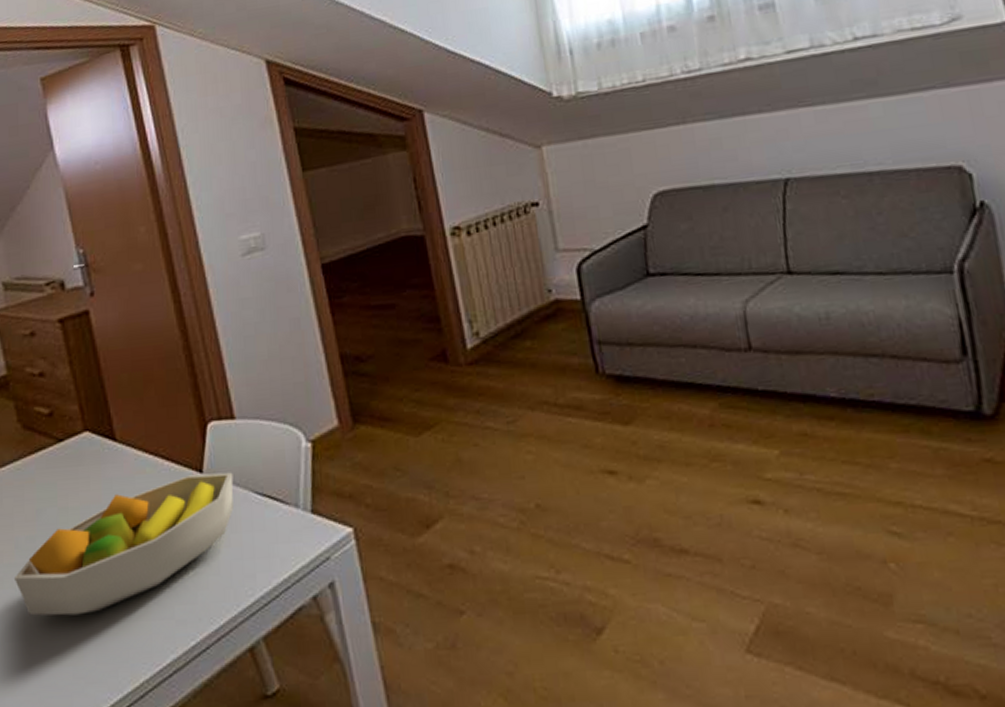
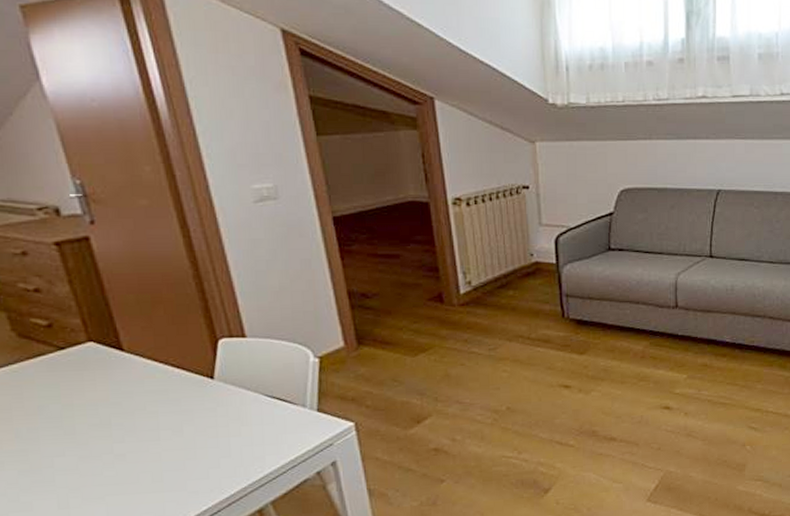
fruit bowl: present [13,472,234,616] -> none [15,379,244,491]

